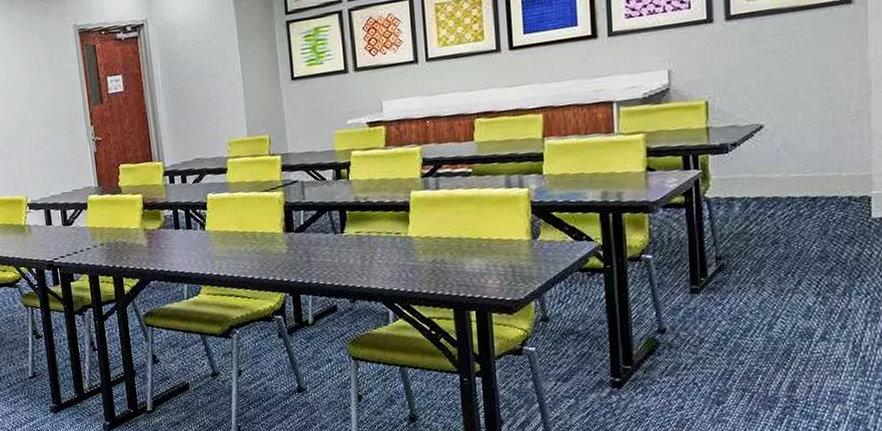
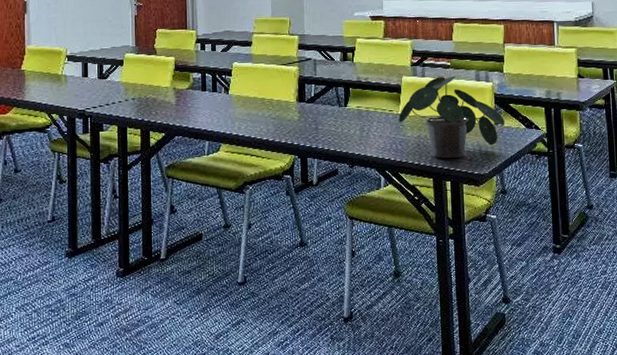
potted plant: none [408,185,545,285] -> present [399,76,505,159]

